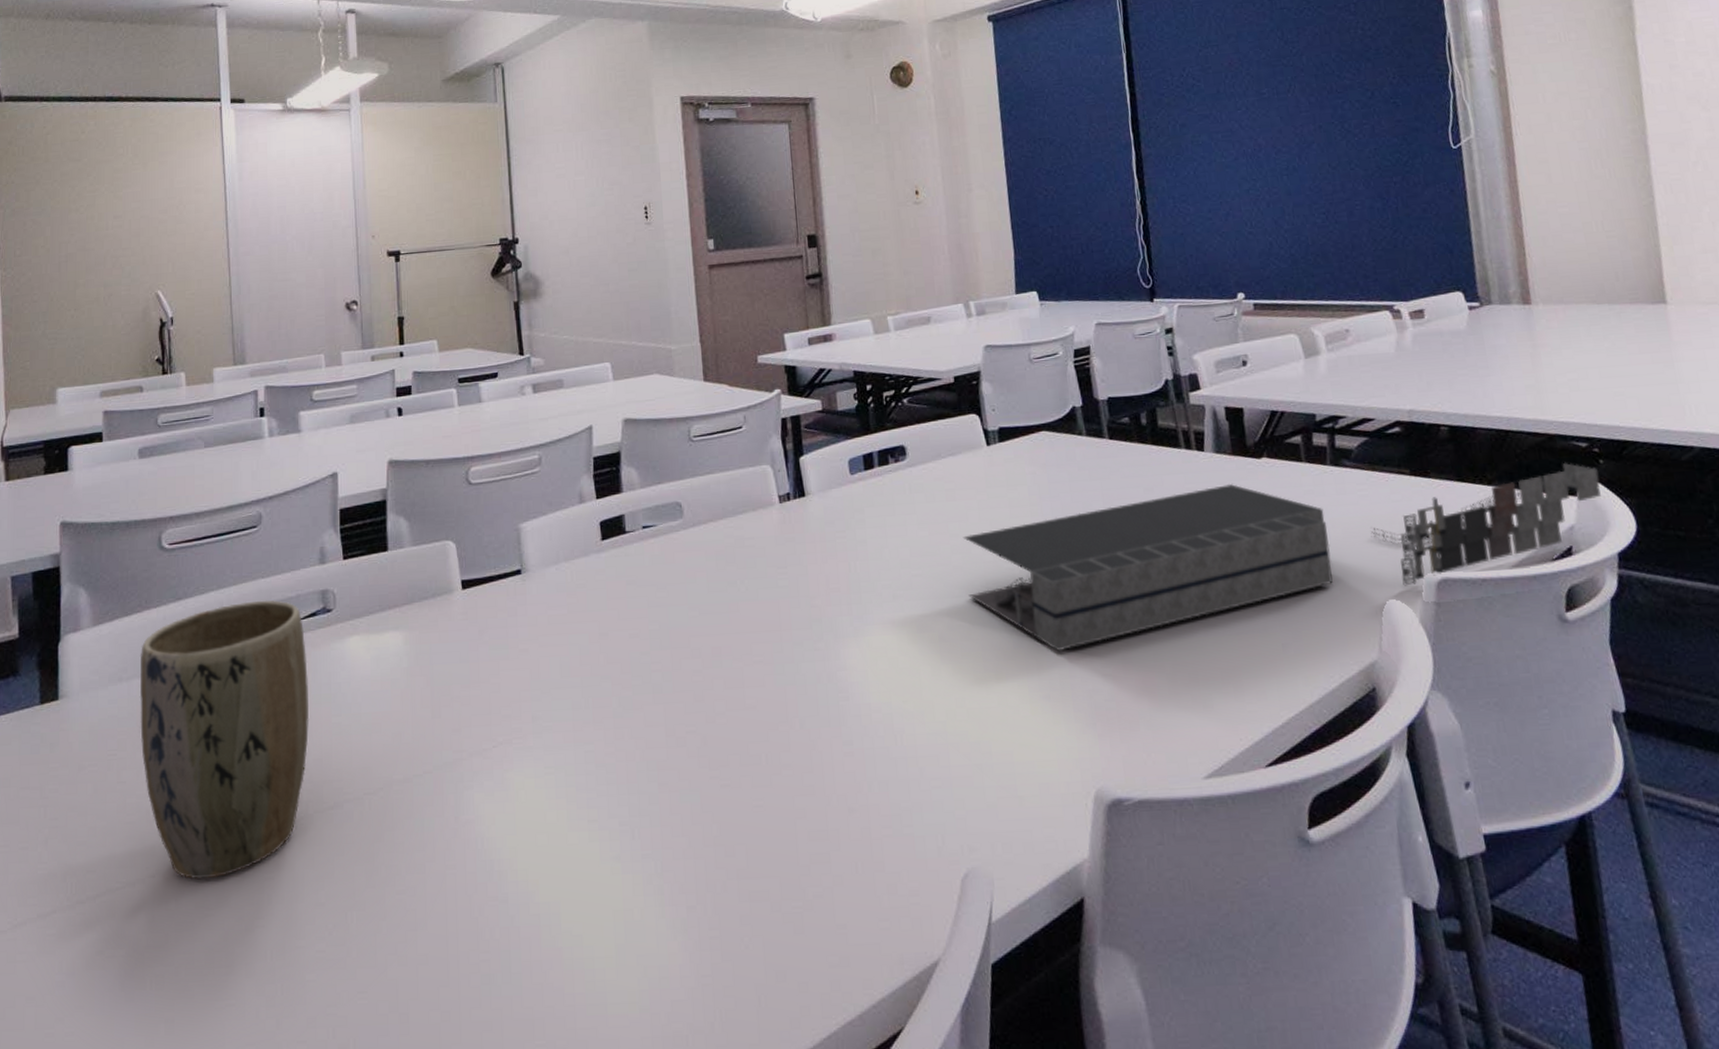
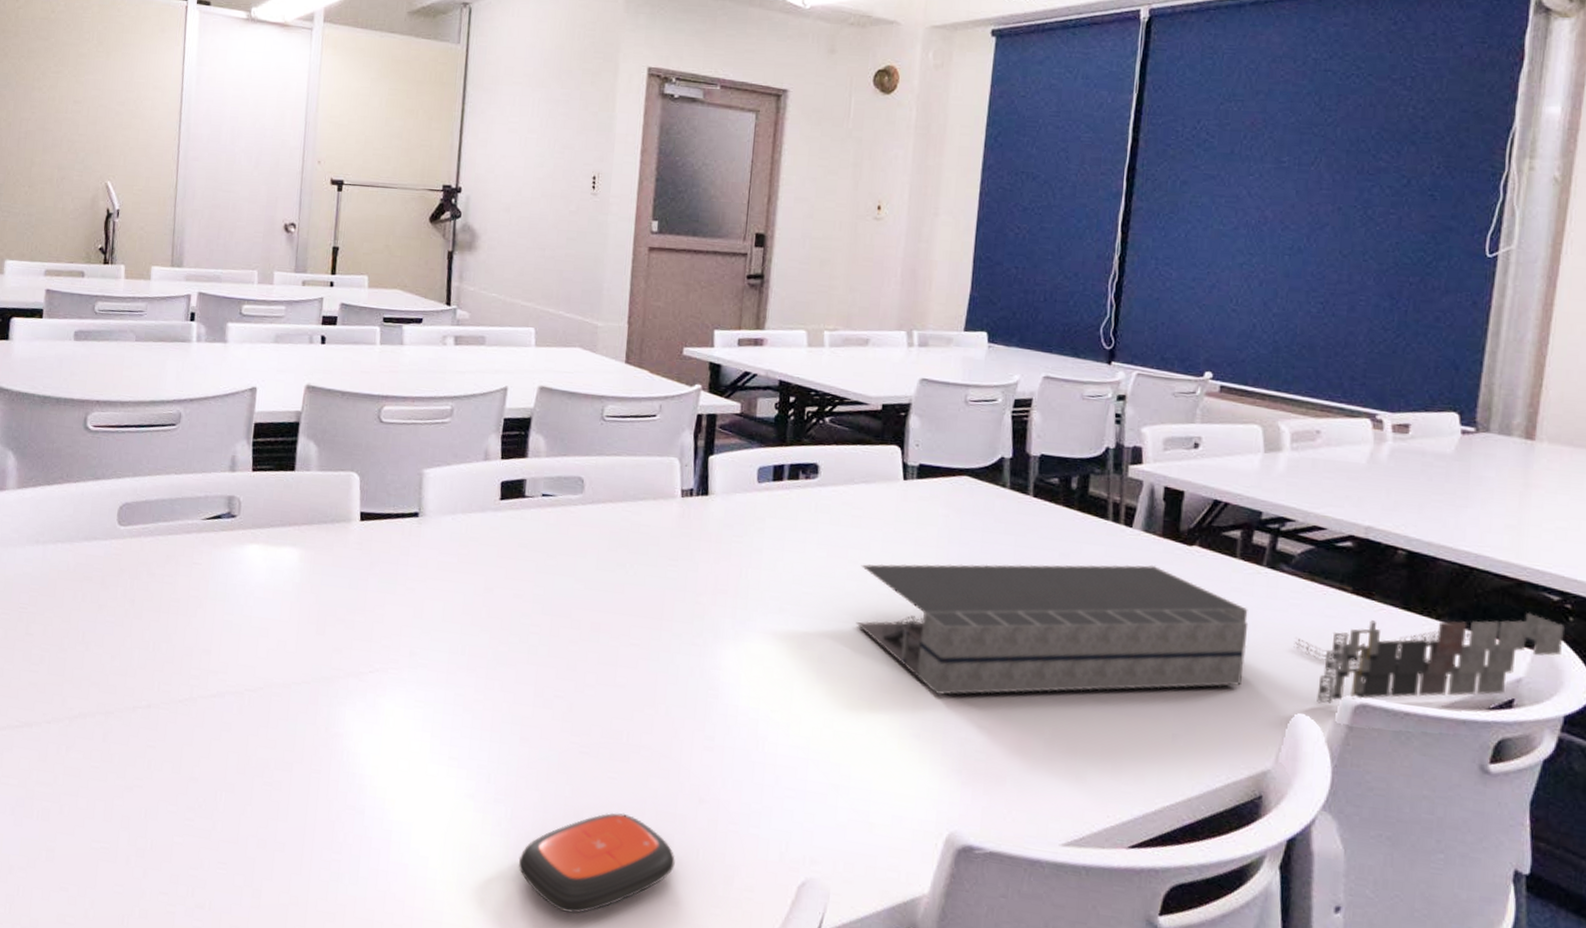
plant pot: present [139,600,310,879] -> none [49,492,209,736]
remote control: none [676,842,836,963] -> present [518,812,675,914]

